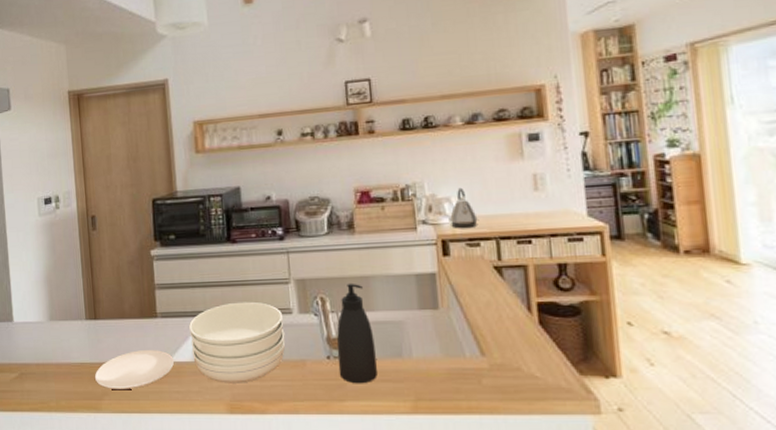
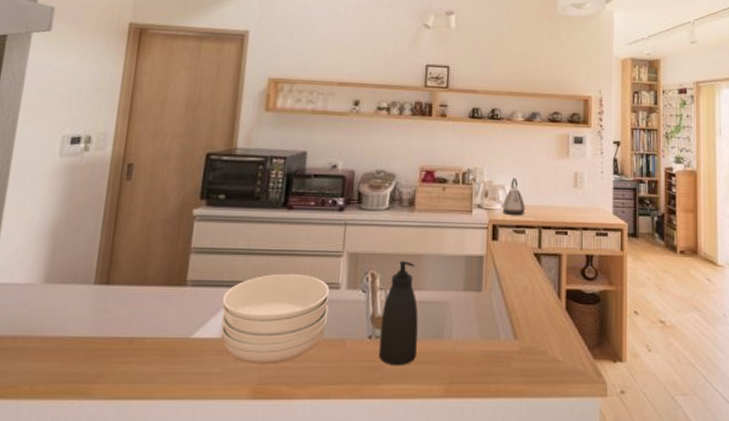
plate: present [94,349,175,390] -> none [90,322,198,371]

